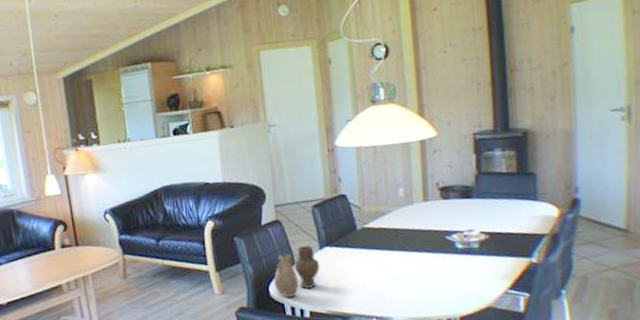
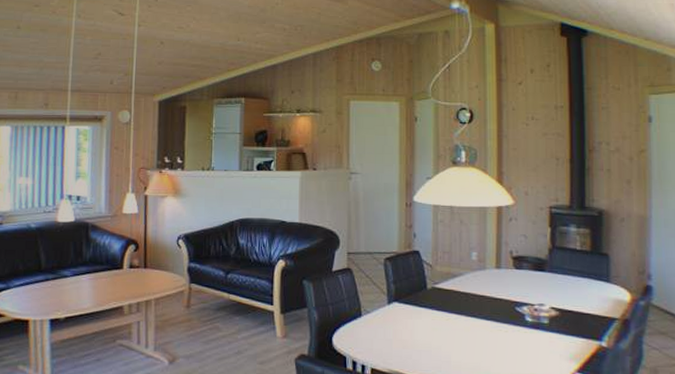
vase: present [273,245,320,297] -> none [337,297,387,350]

